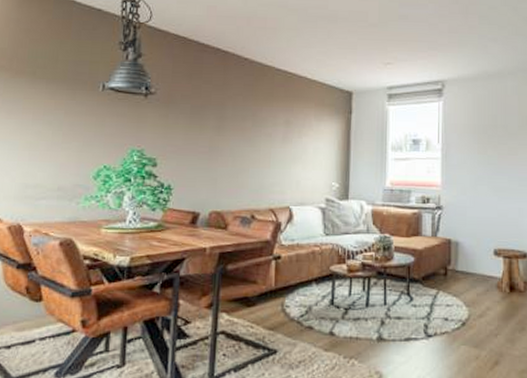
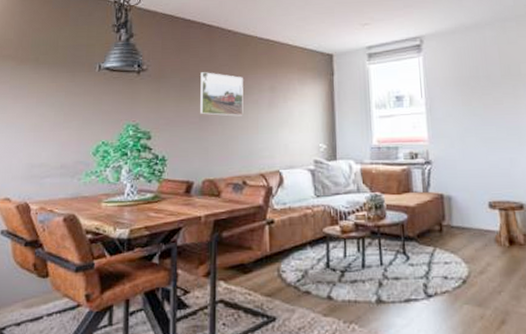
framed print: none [210,100,258,149] -> present [200,72,243,116]

